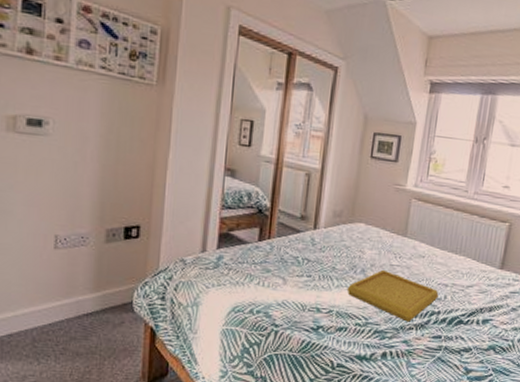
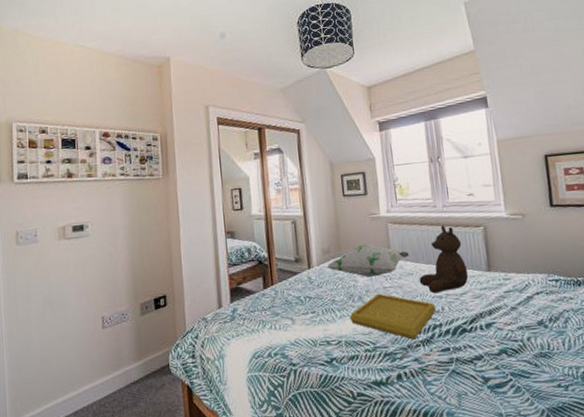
decorative pillow: none [334,214,426,252] -> present [326,243,409,277]
teddy bear: none [429,212,483,281] -> present [419,225,469,294]

